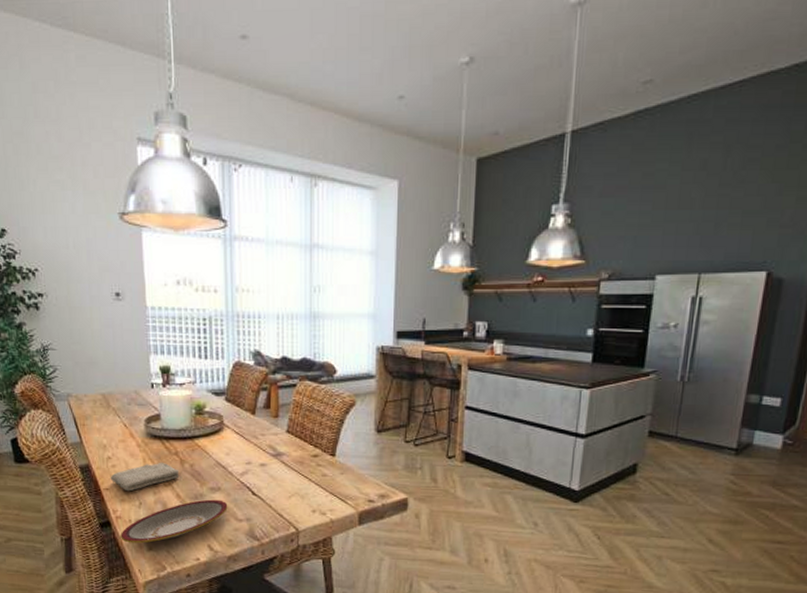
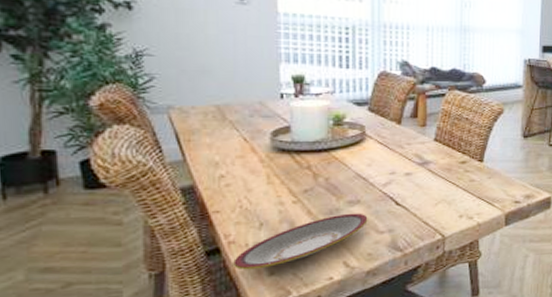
washcloth: present [110,462,180,492] -> none [222,177,312,213]

